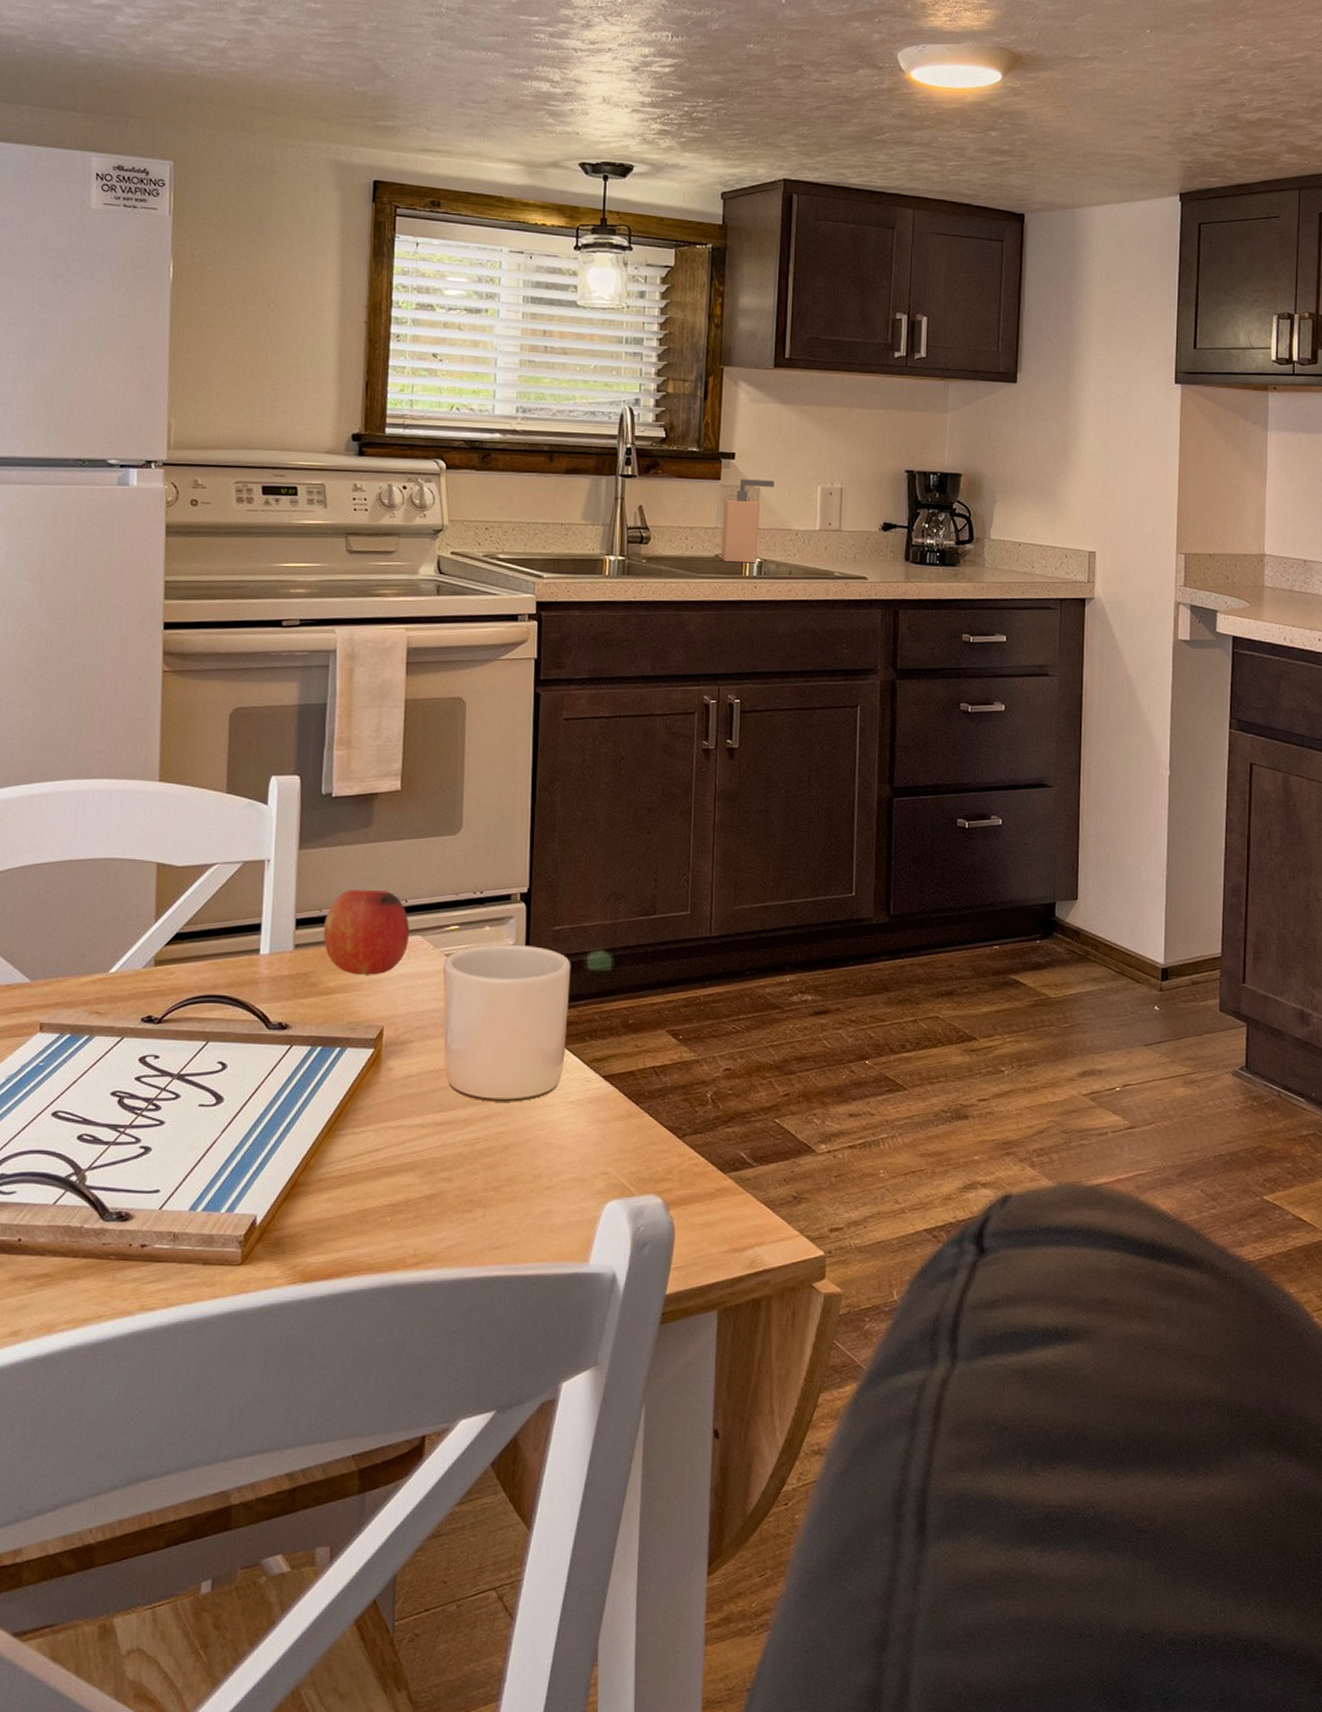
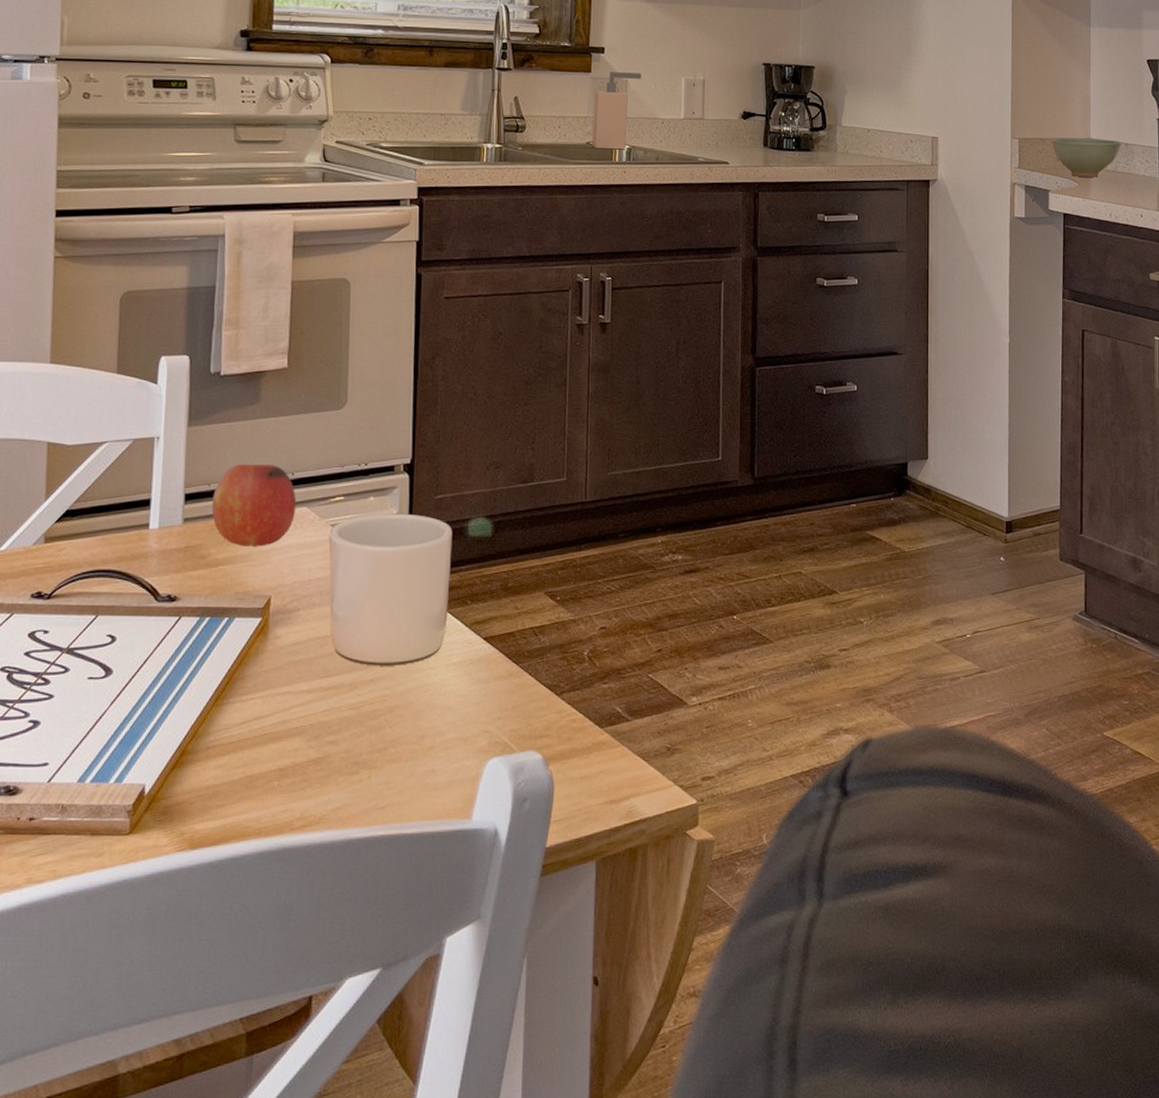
bowl: none [1221,553,1300,597] -> present [1051,138,1122,177]

